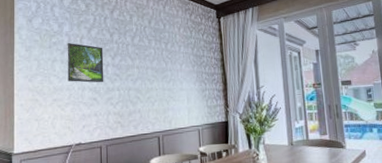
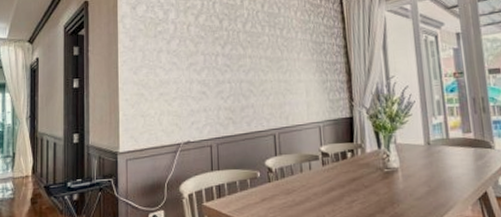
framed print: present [67,42,104,83] -> none [173,30,214,75]

